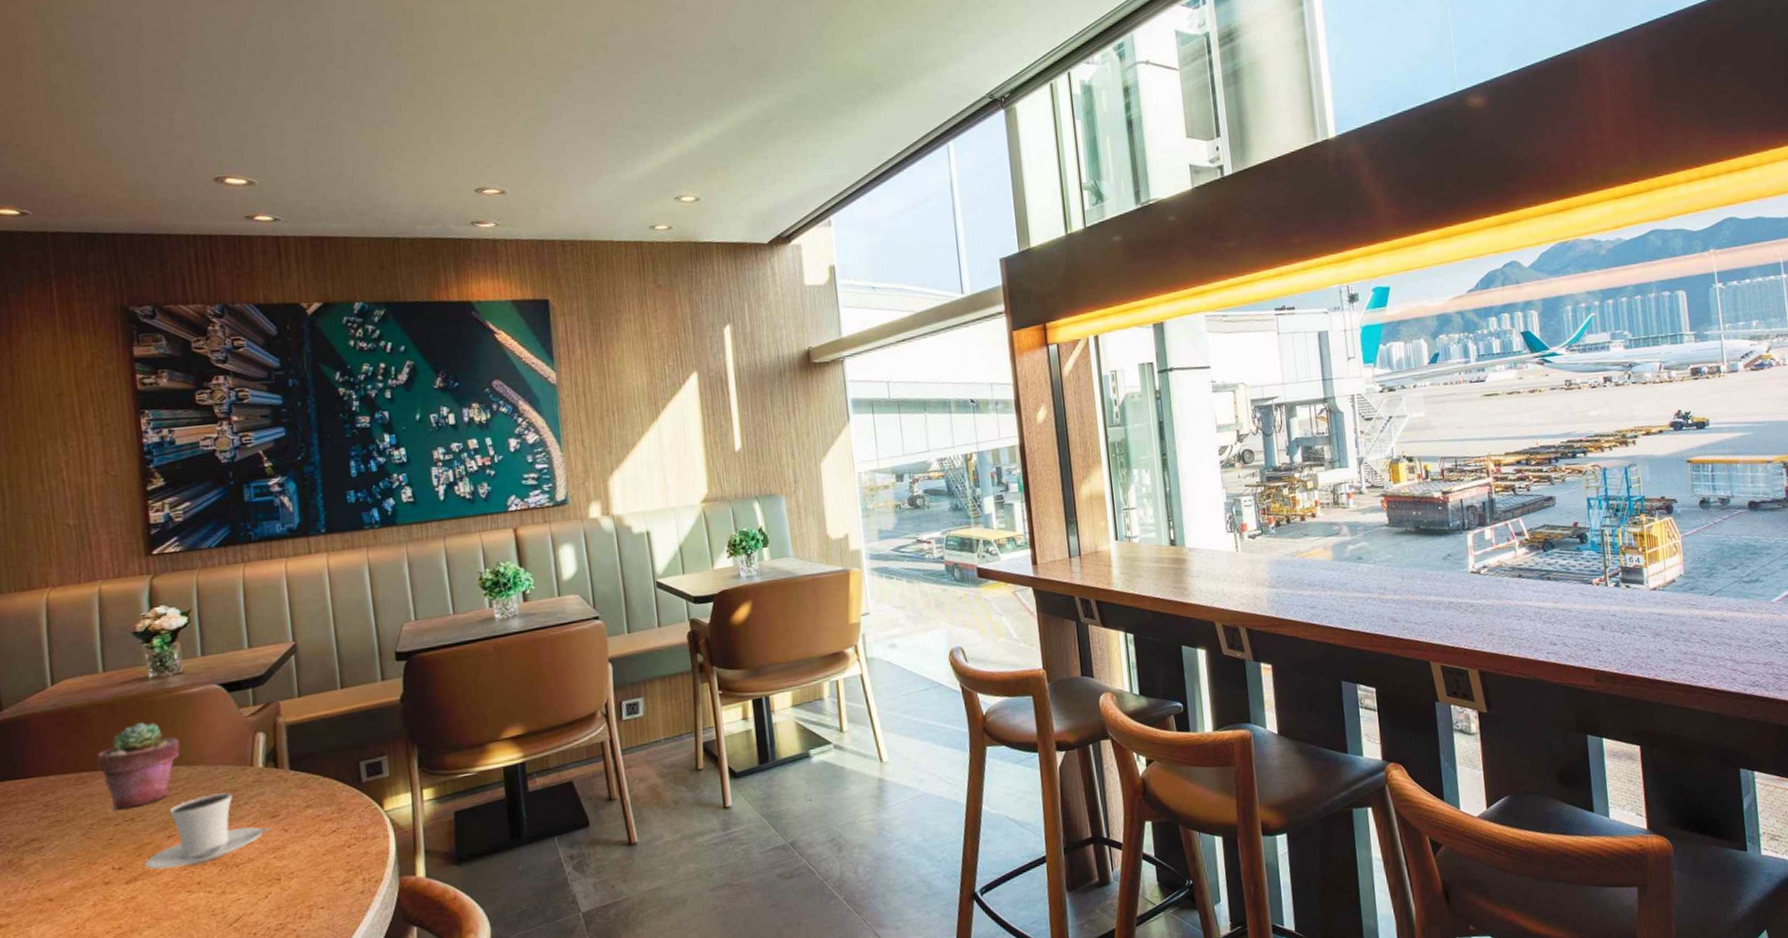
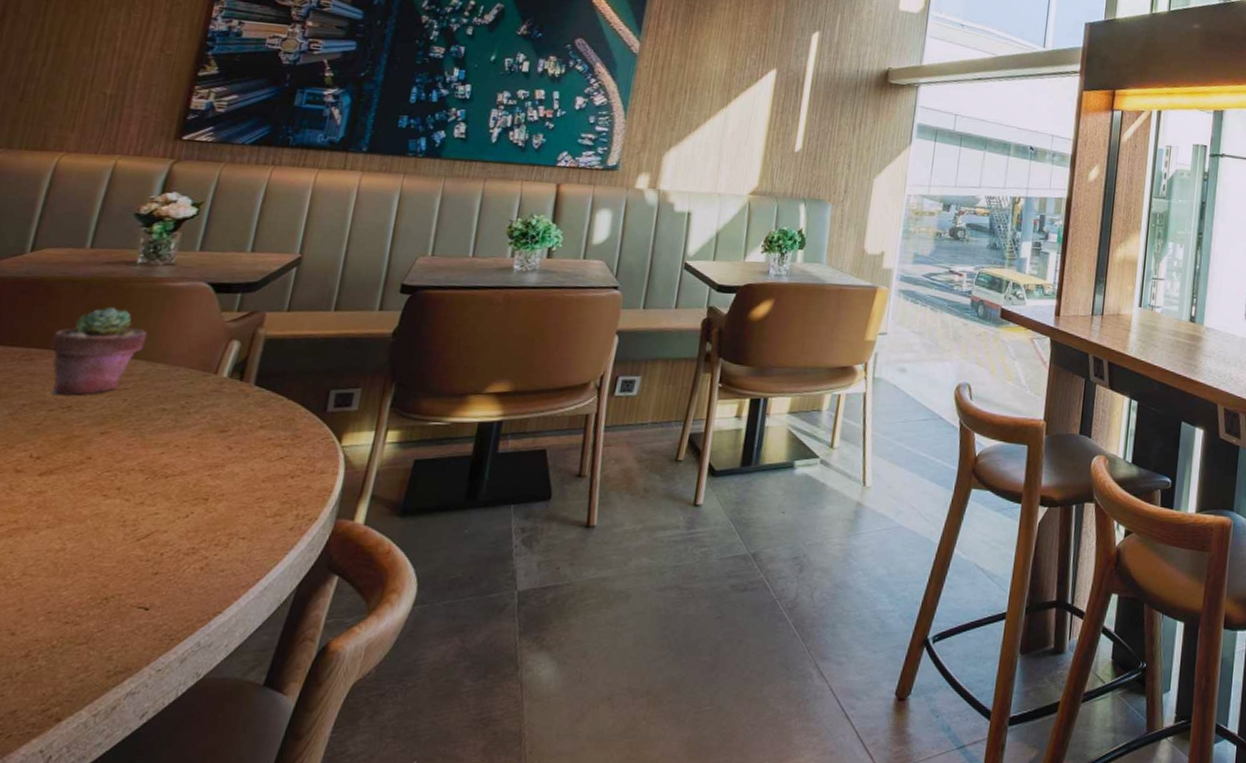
cappuccino: present [145,792,271,870] -> none [66,396,215,468]

